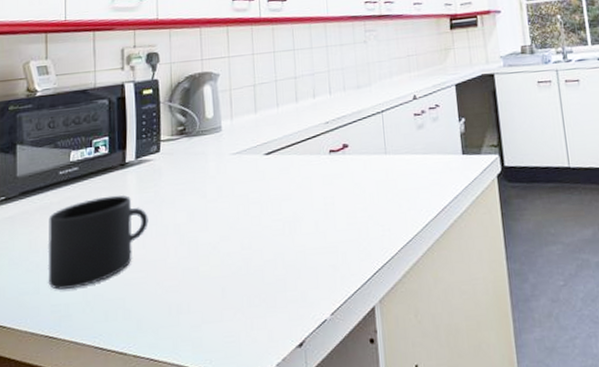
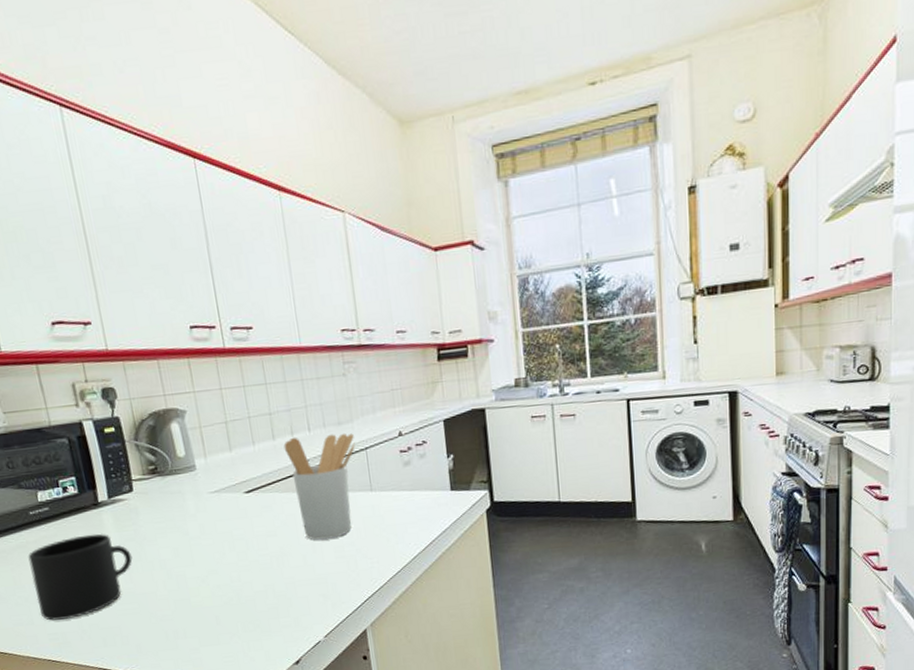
utensil holder: none [305,96,372,205] -> present [283,433,355,540]

